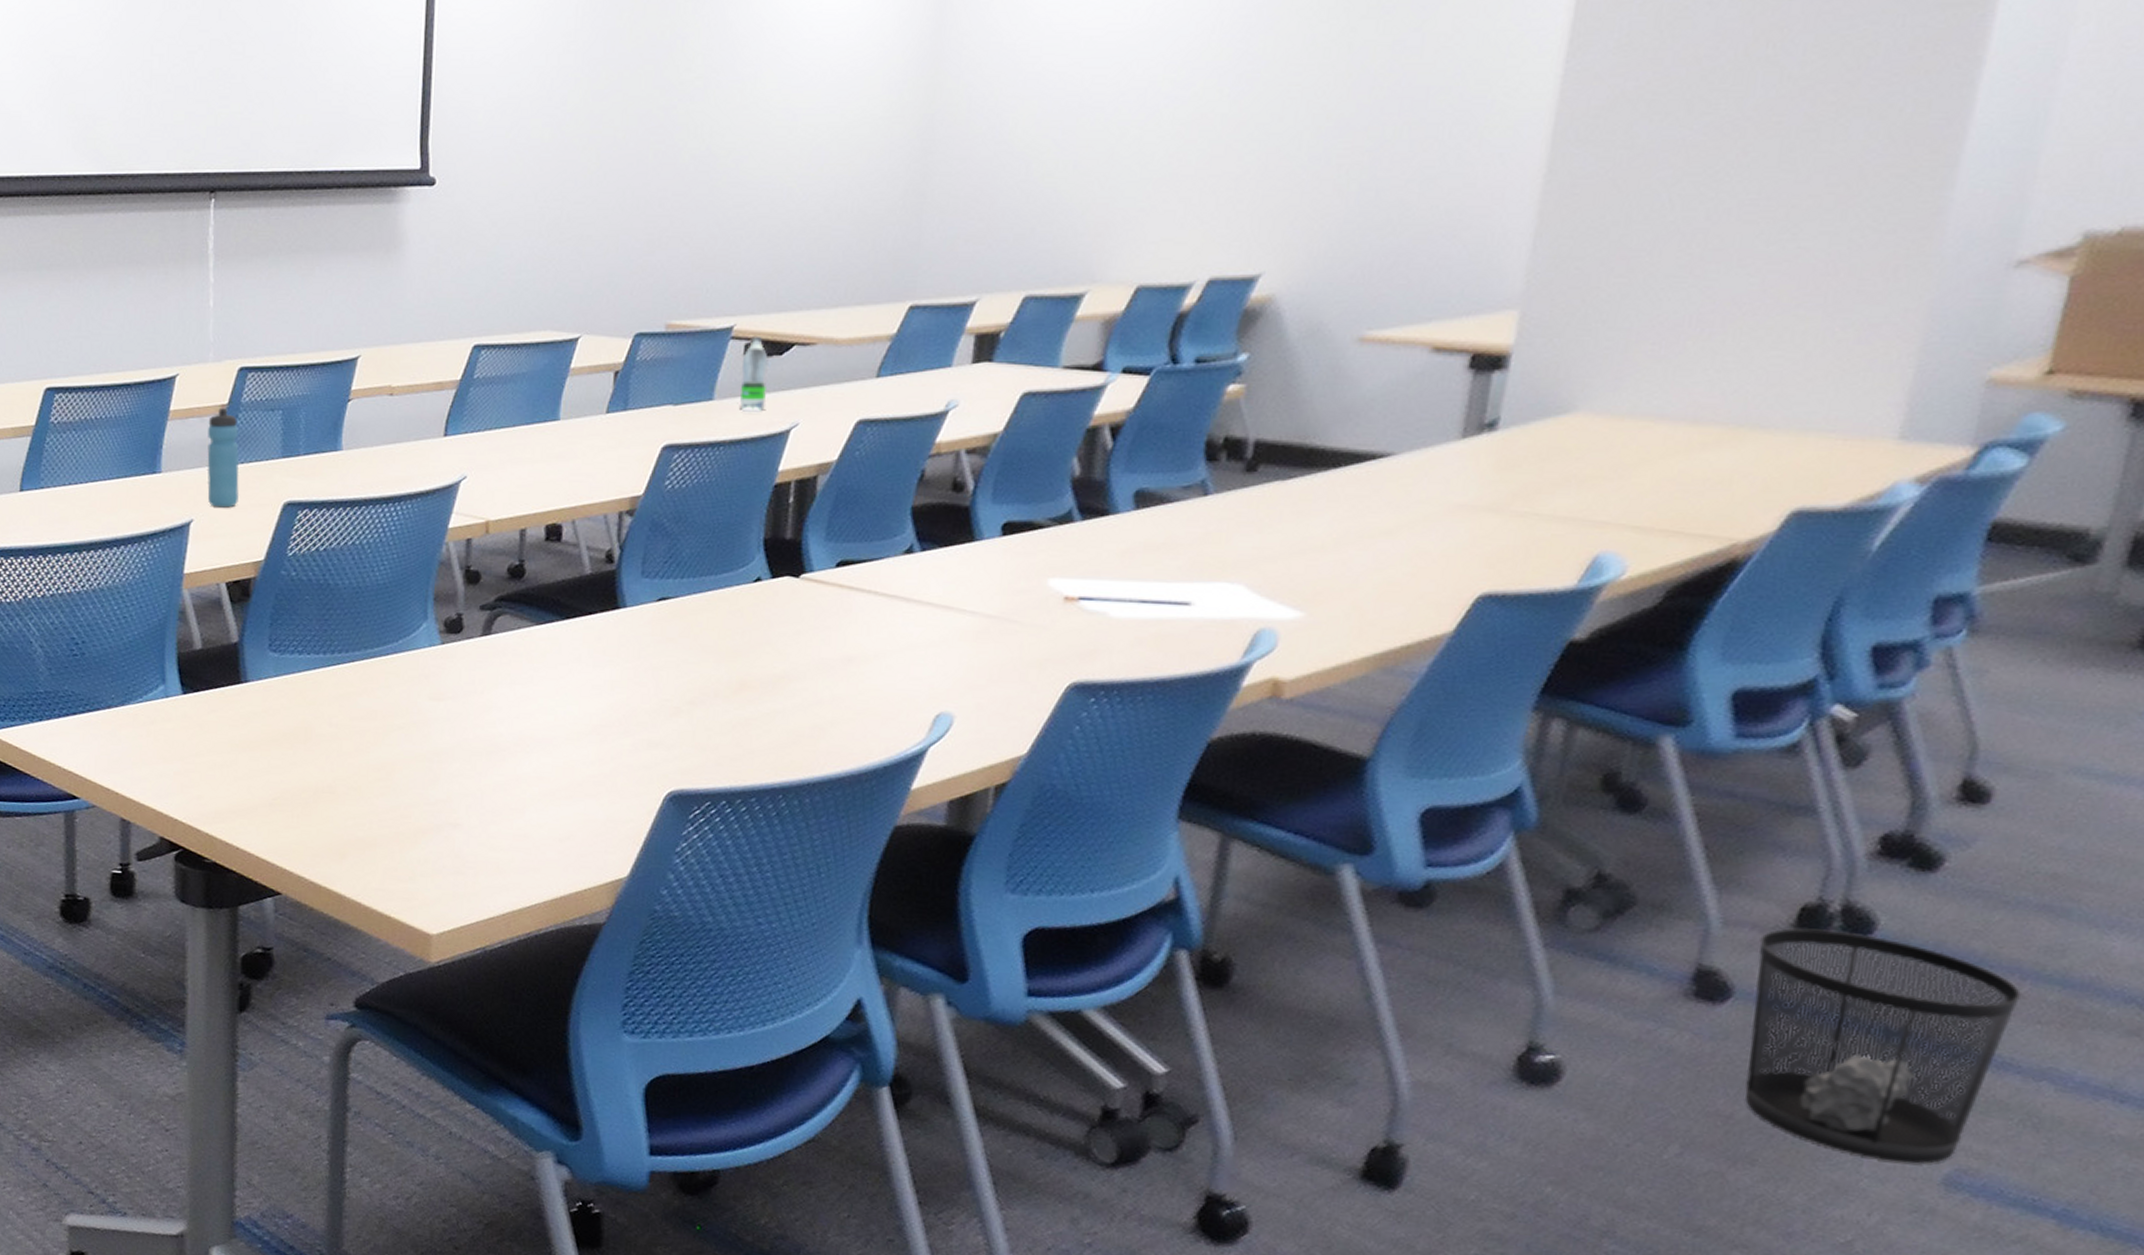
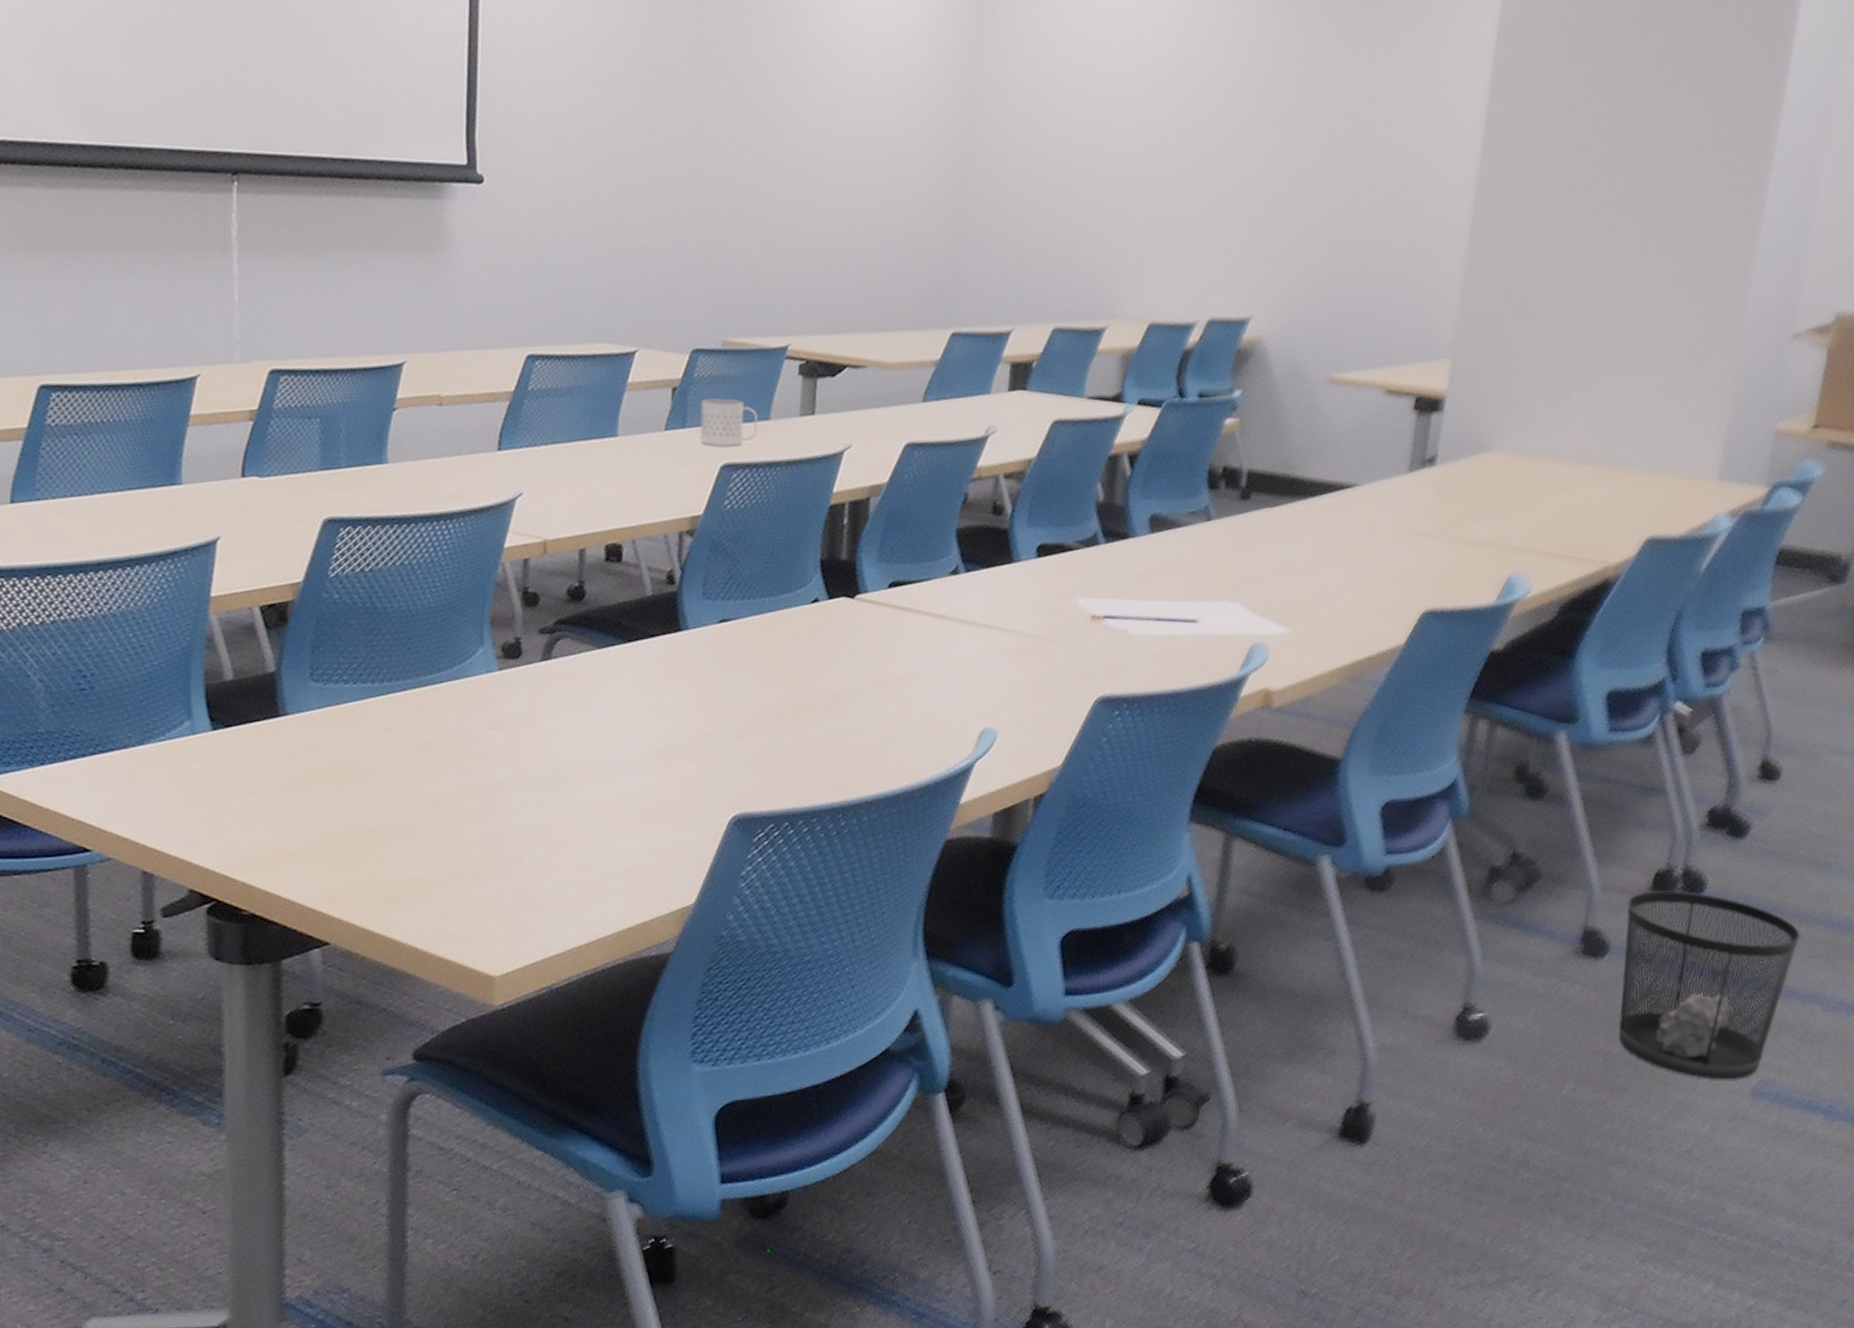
water bottle: present [207,408,240,508] -> none [235,414,273,524]
mug: none [641,380,701,429] -> present [699,398,758,448]
bottle: present [740,337,768,414] -> none [795,357,822,435]

